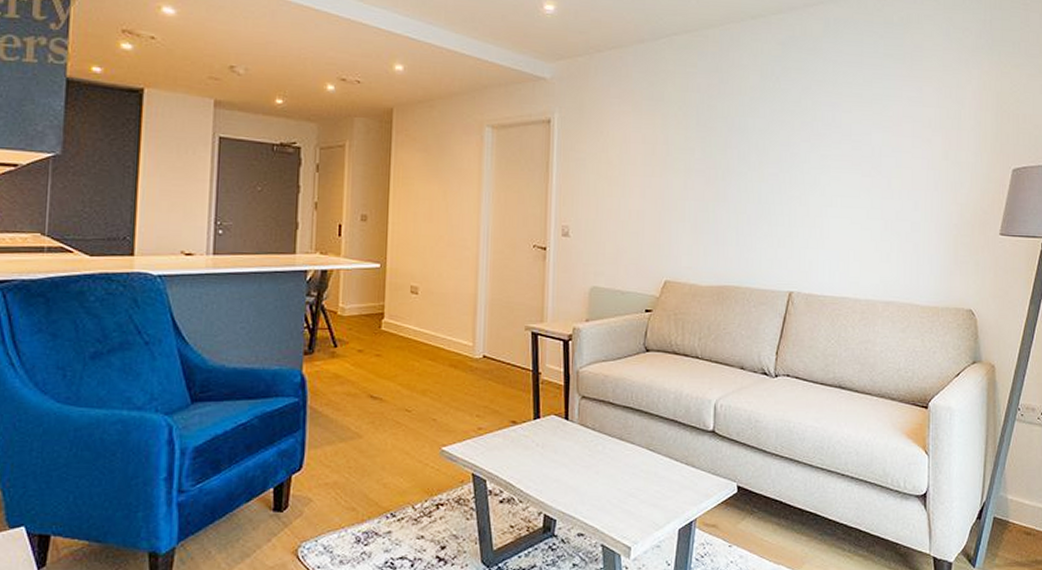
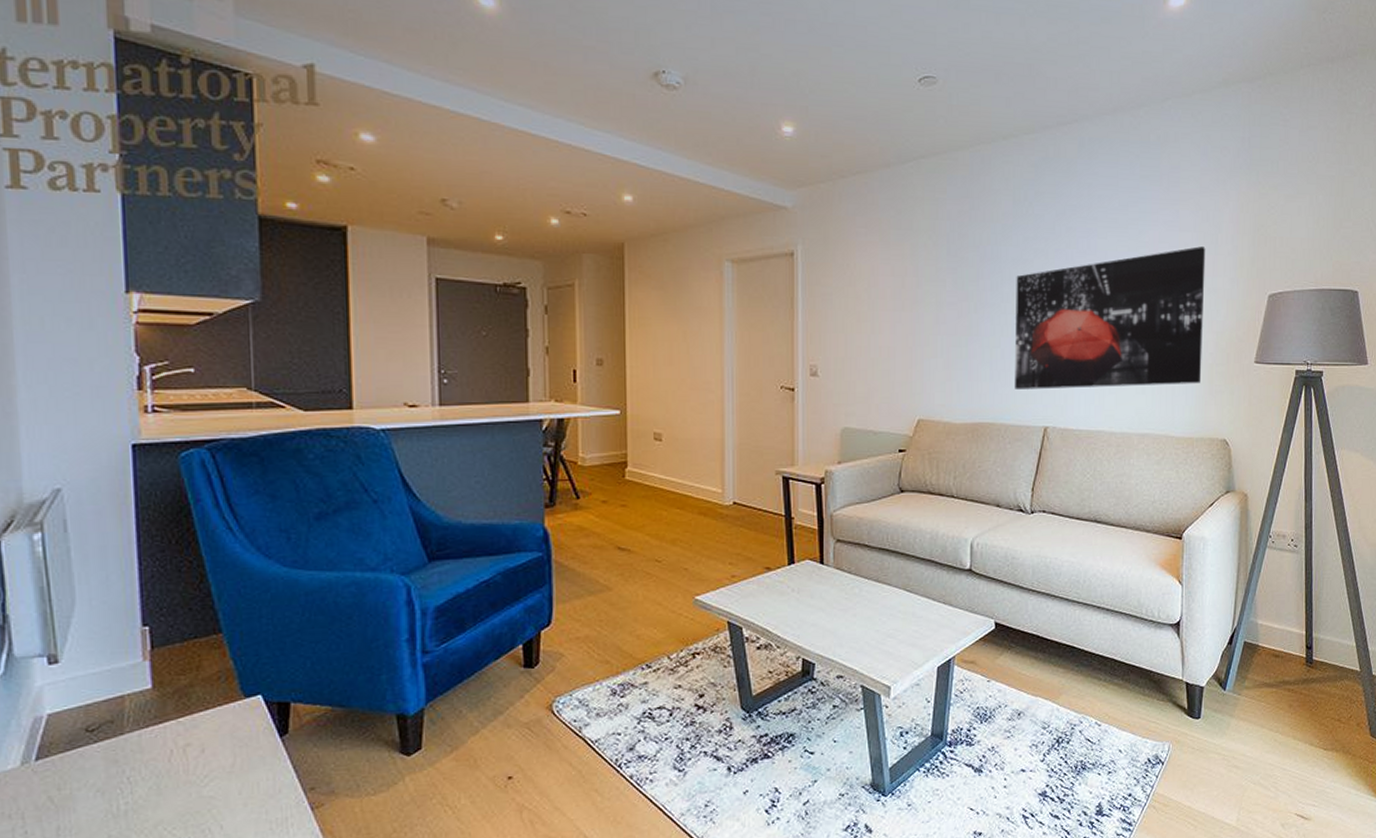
wall art: none [760,121,949,255] -> present [1015,246,1206,390]

